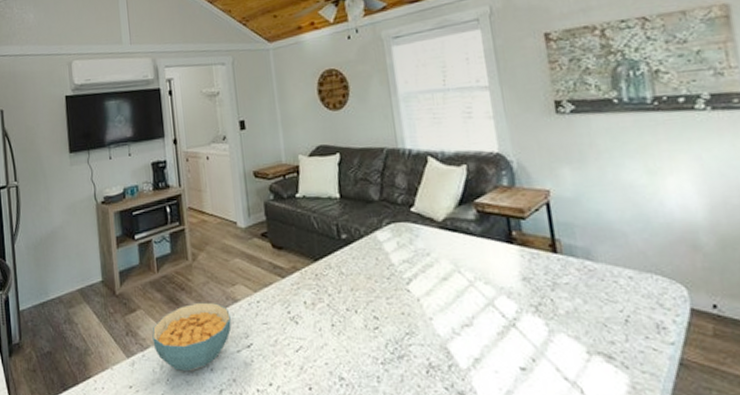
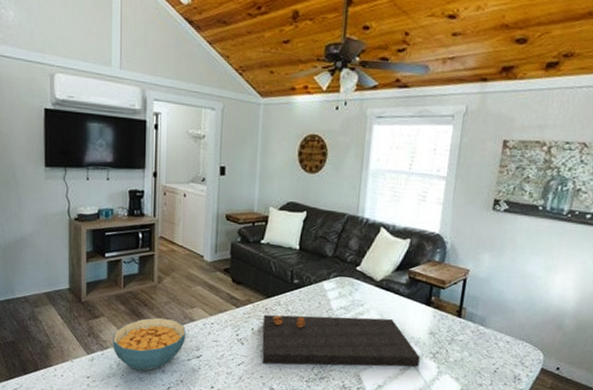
cutting board: none [315,266,521,346] -> present [262,314,420,367]

